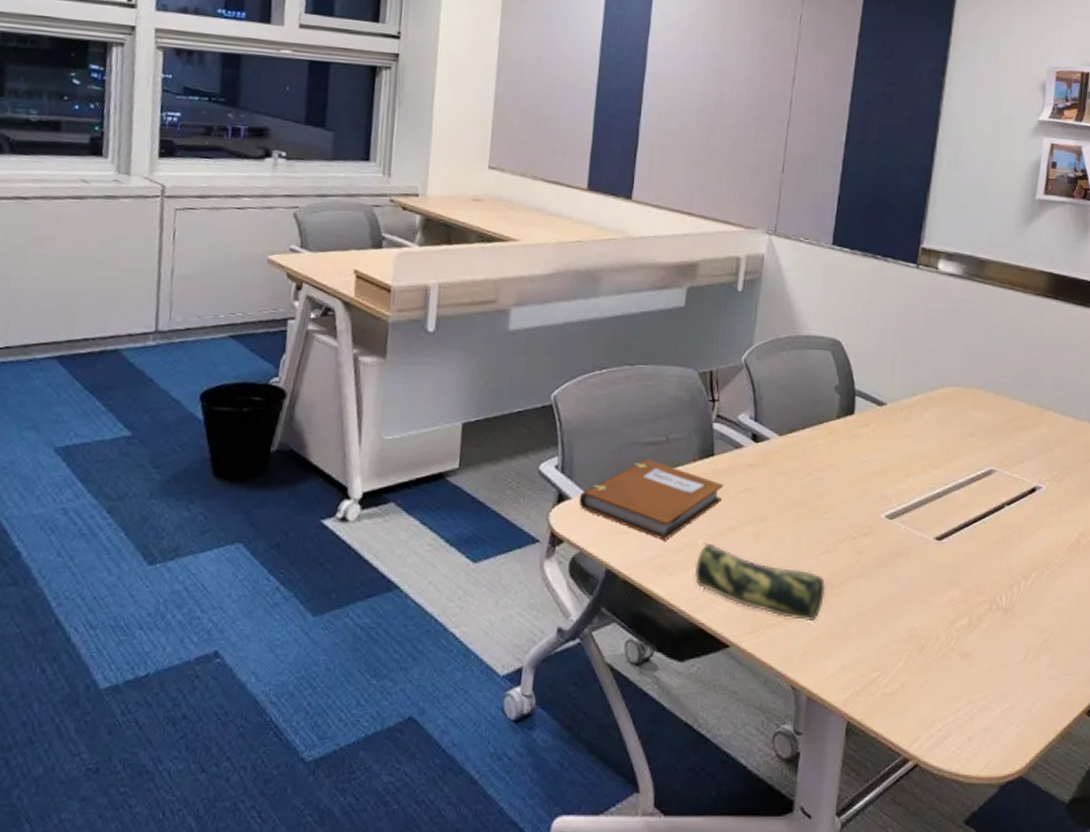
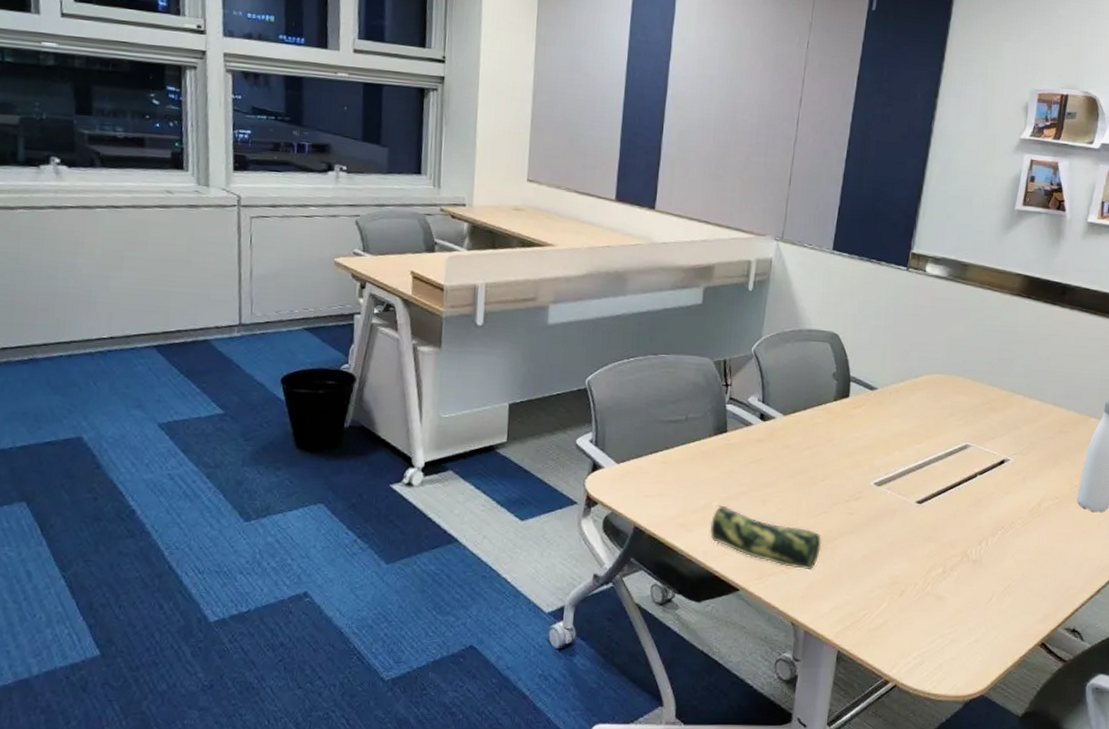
notebook: present [578,459,724,541] -> none [610,435,736,503]

